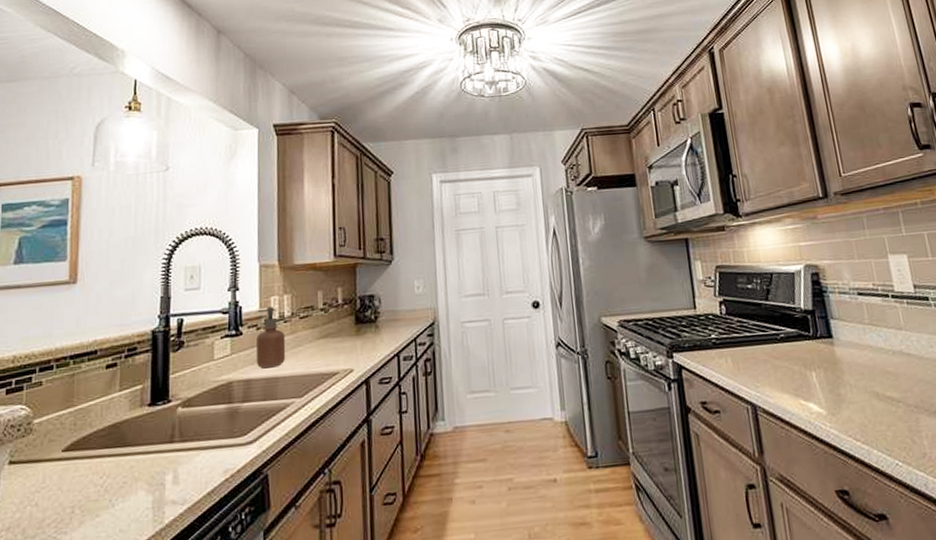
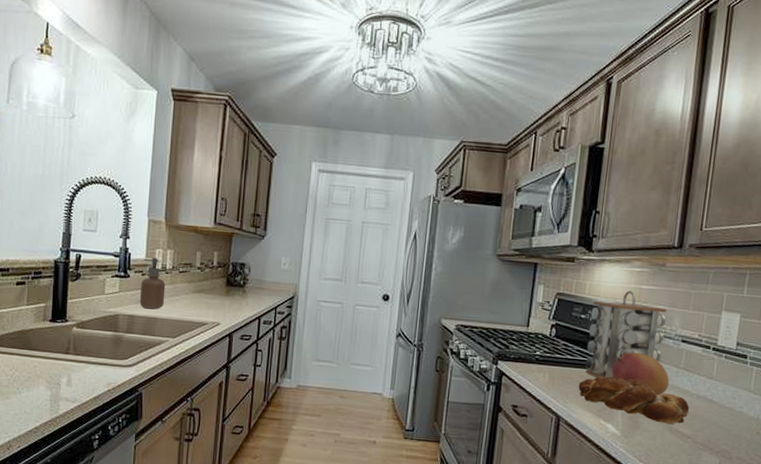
spice rack: none [756,250,843,353] -> present [584,290,667,379]
bread loaf: none [765,344,890,391] -> present [578,376,690,424]
fruit: none [795,314,860,360] -> present [611,352,670,396]

